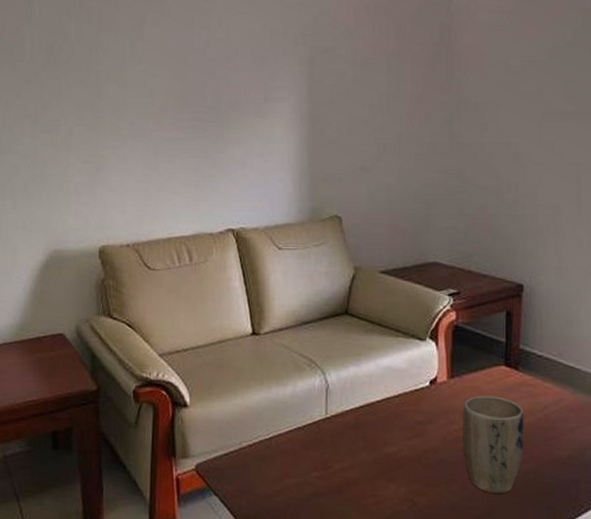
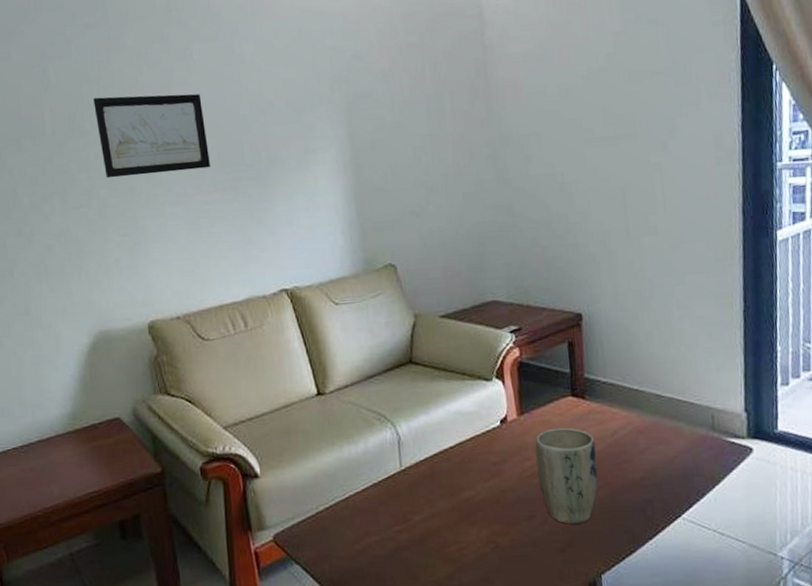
wall art: none [71,31,174,108] -> present [93,94,211,179]

